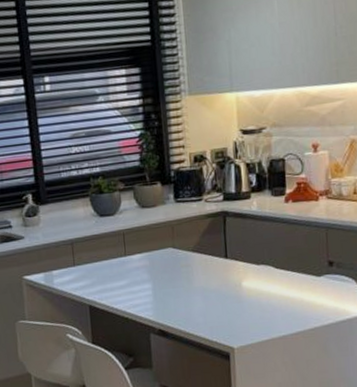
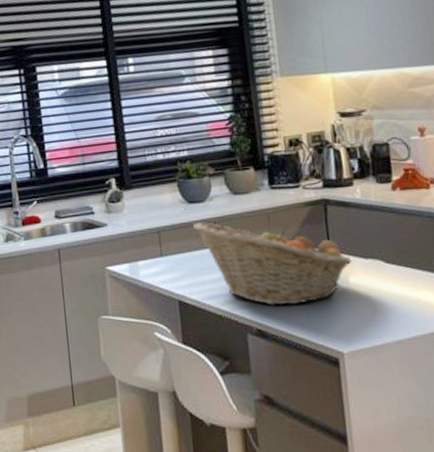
fruit basket: none [104,234,246,308] -> present [193,222,352,306]

